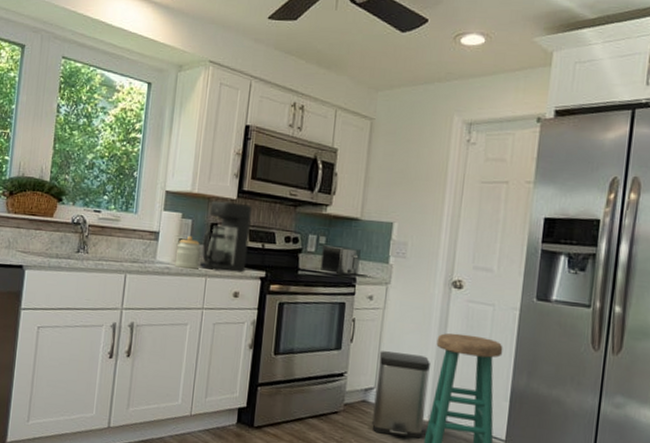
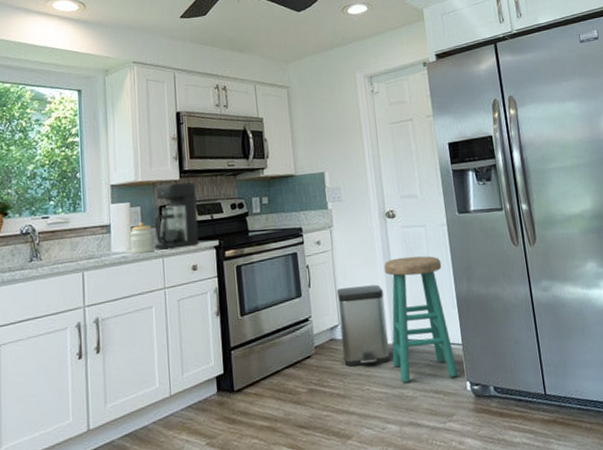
toaster: present [319,245,361,276] -> none [267,201,303,229]

